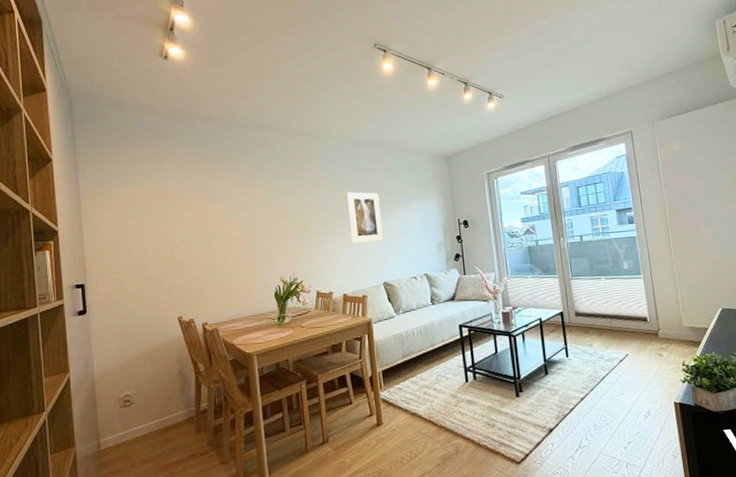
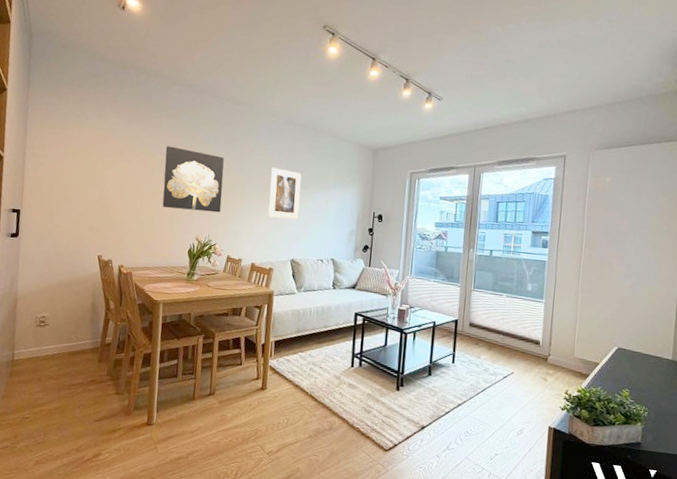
wall art: none [233,188,302,254] -> present [162,146,224,213]

